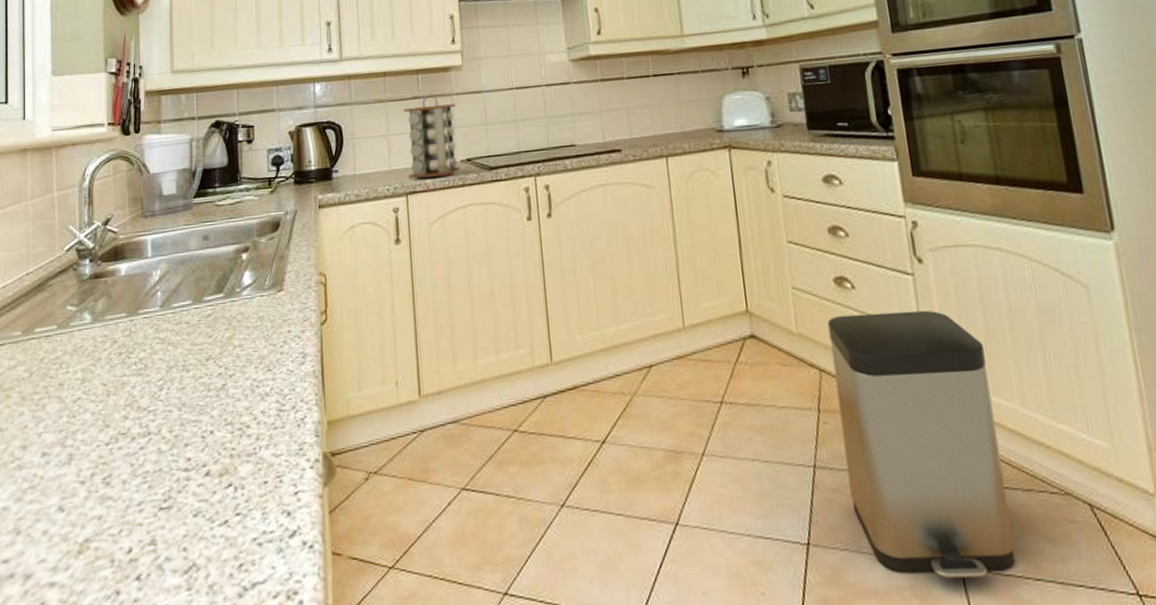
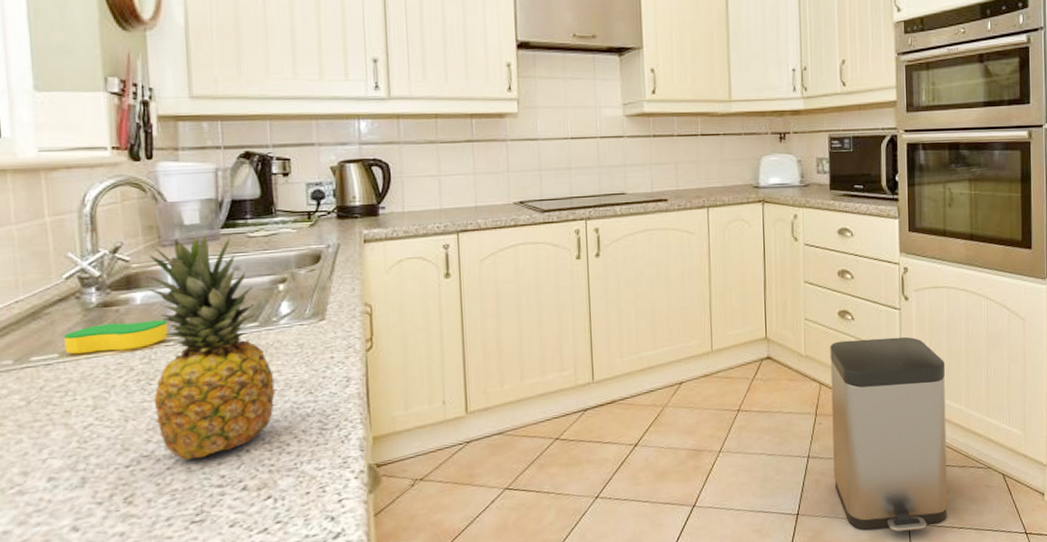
sponge: none [62,291,146,327] -> present [64,320,168,355]
fruit: none [130,202,238,441] -> present [145,233,276,461]
spice rack: present [403,93,462,180] -> none [456,138,514,219]

